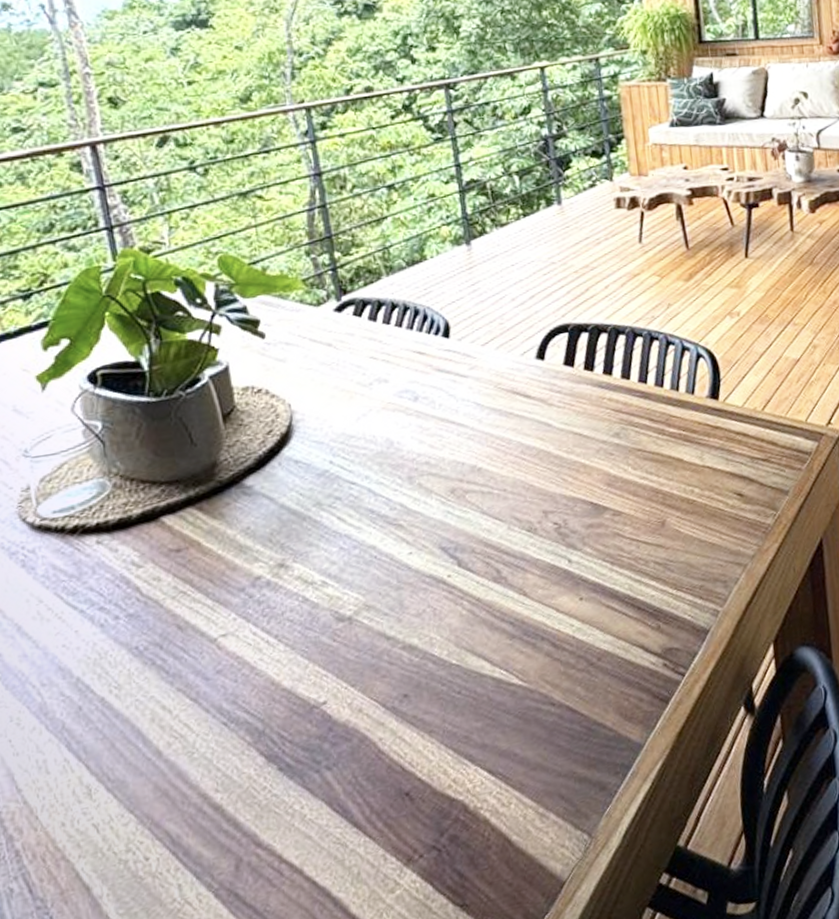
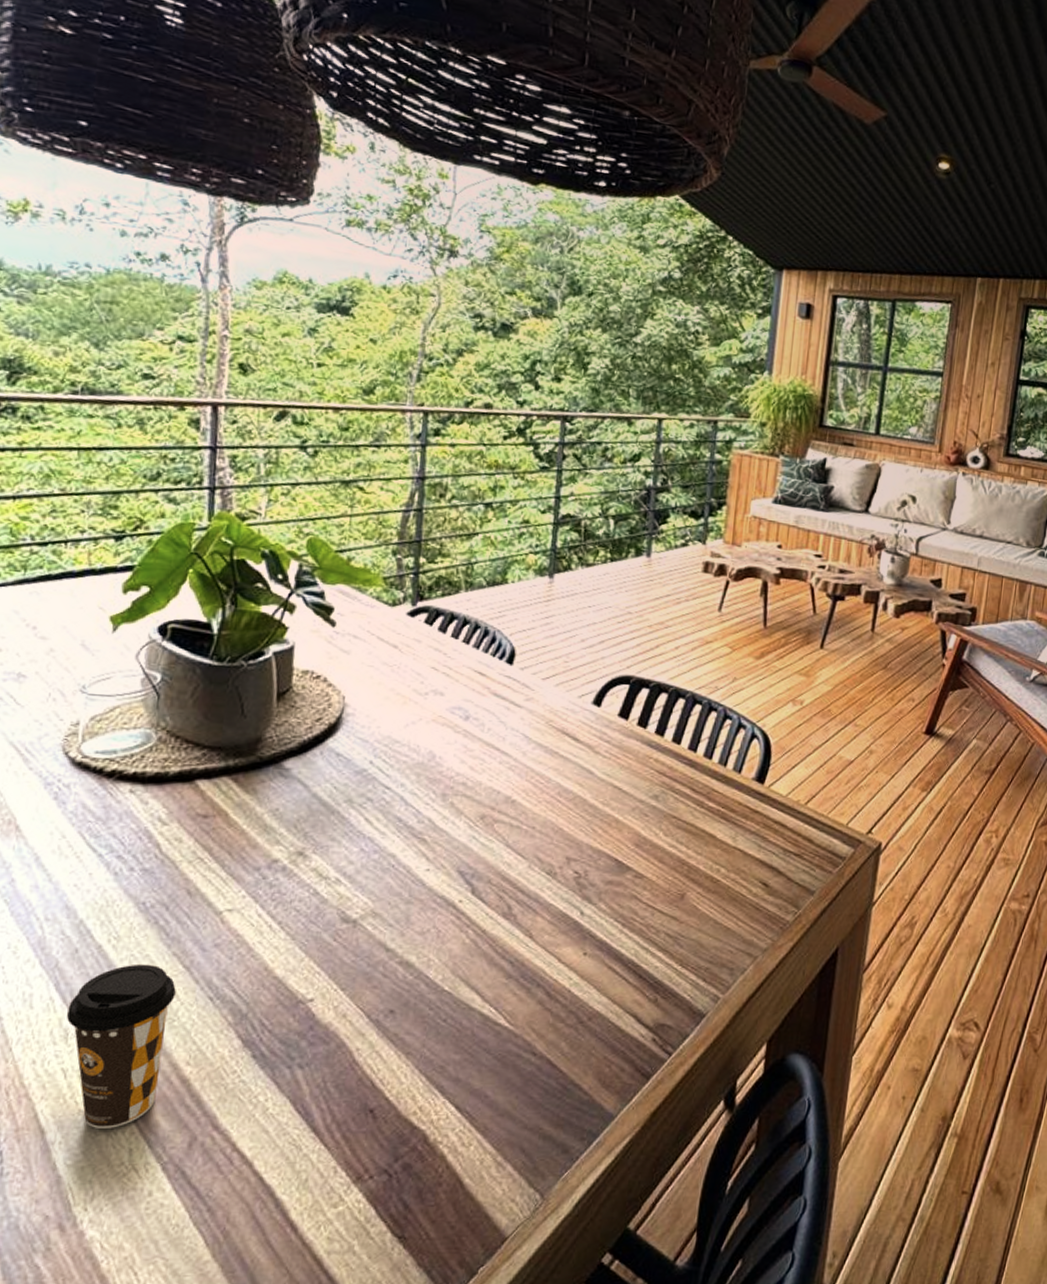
coffee cup: none [84,704,193,873] -> present [66,964,176,1128]

